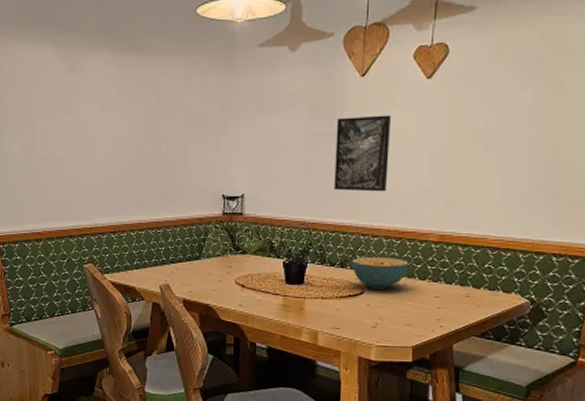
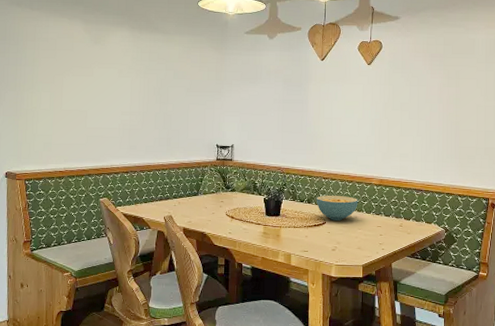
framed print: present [334,115,391,192] -> none [302,89,343,146]

